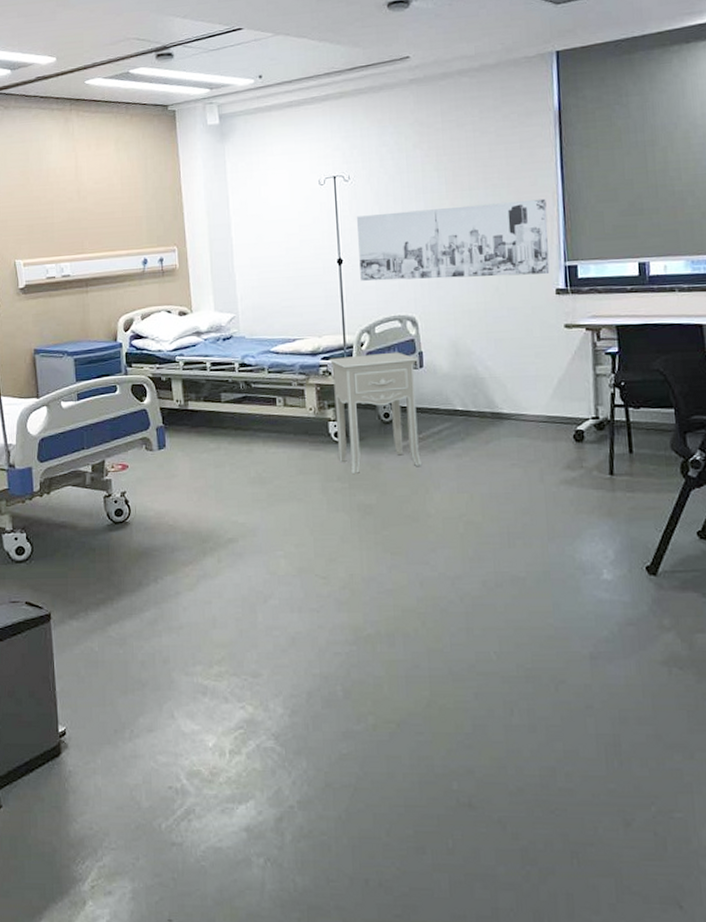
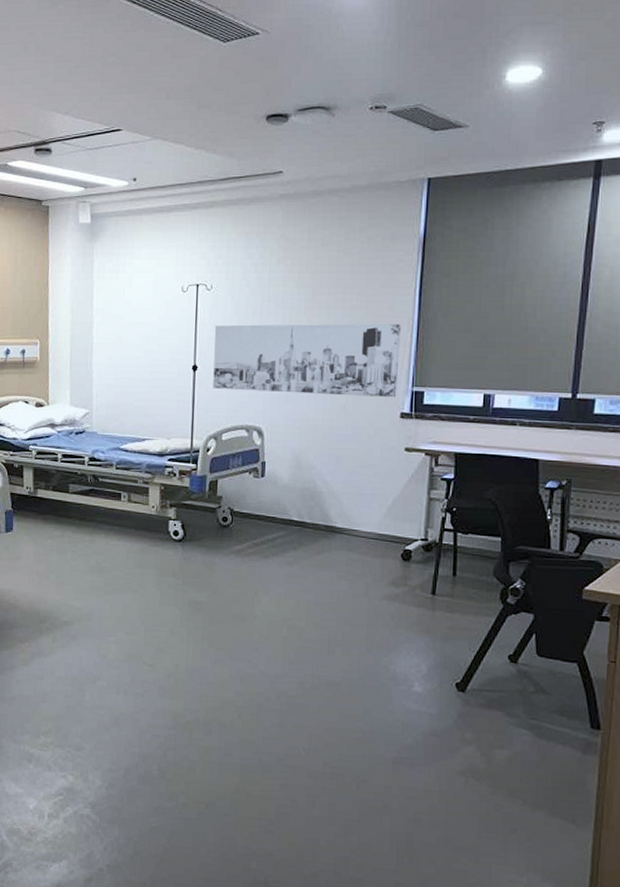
nightstand: present [329,352,421,474] -> none [175,459,260,571]

